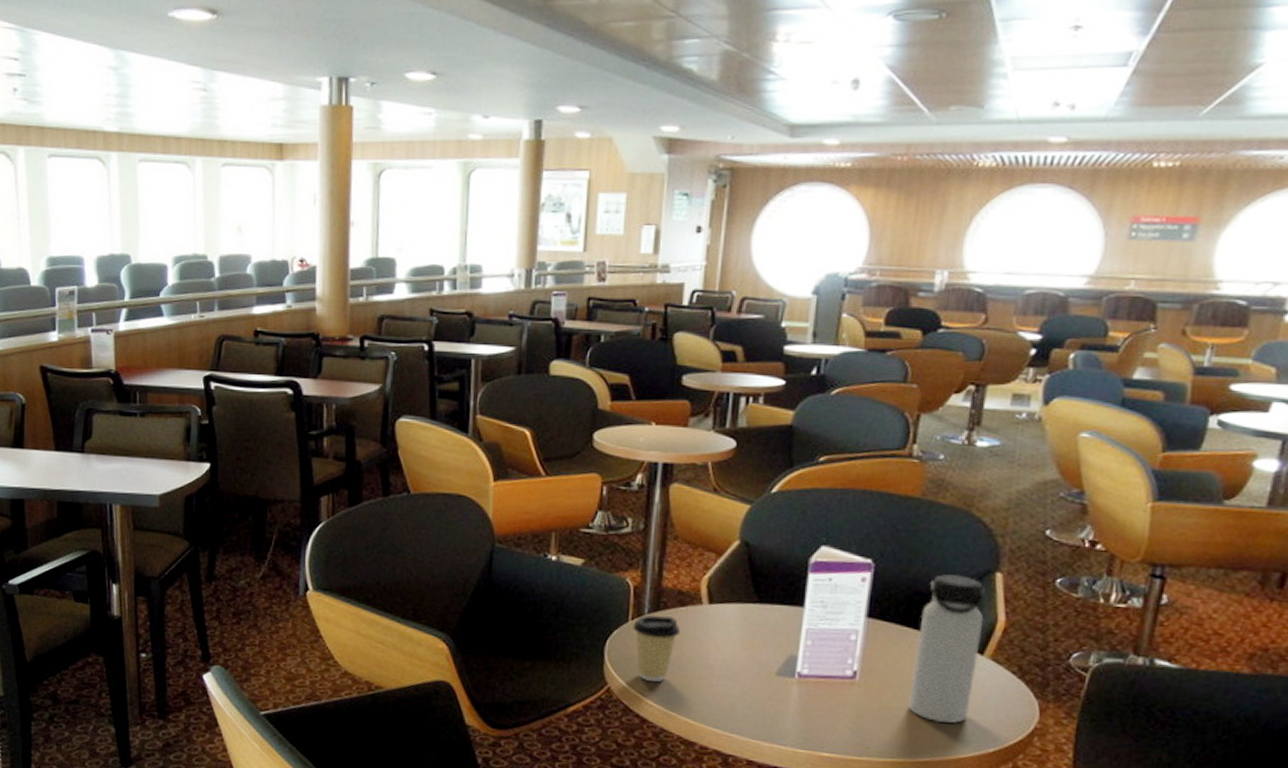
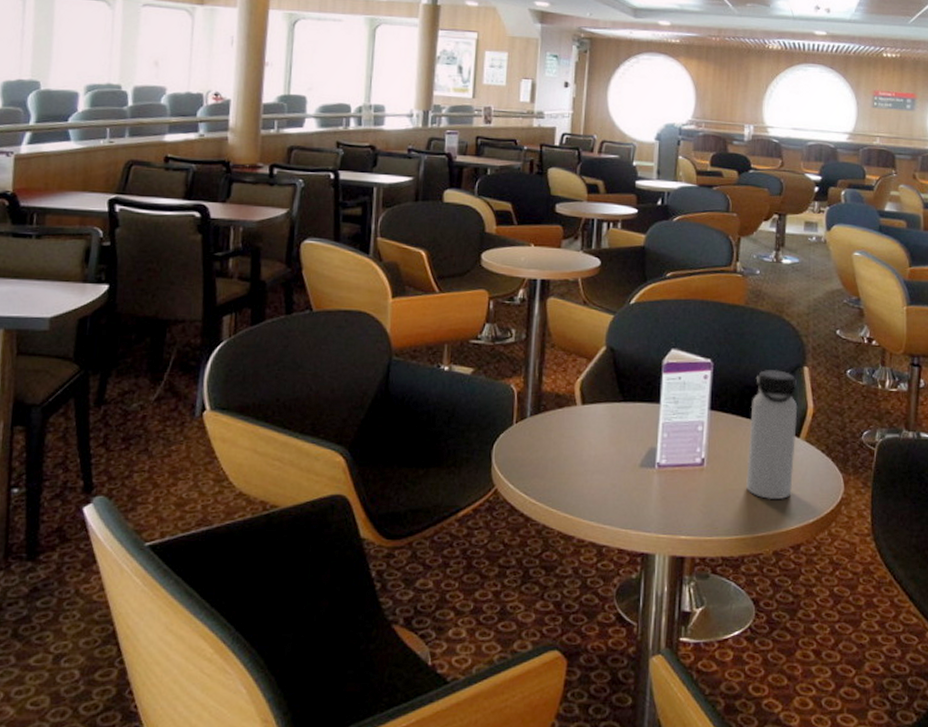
coffee cup: present [633,615,681,682] -> none [517,418,559,480]

